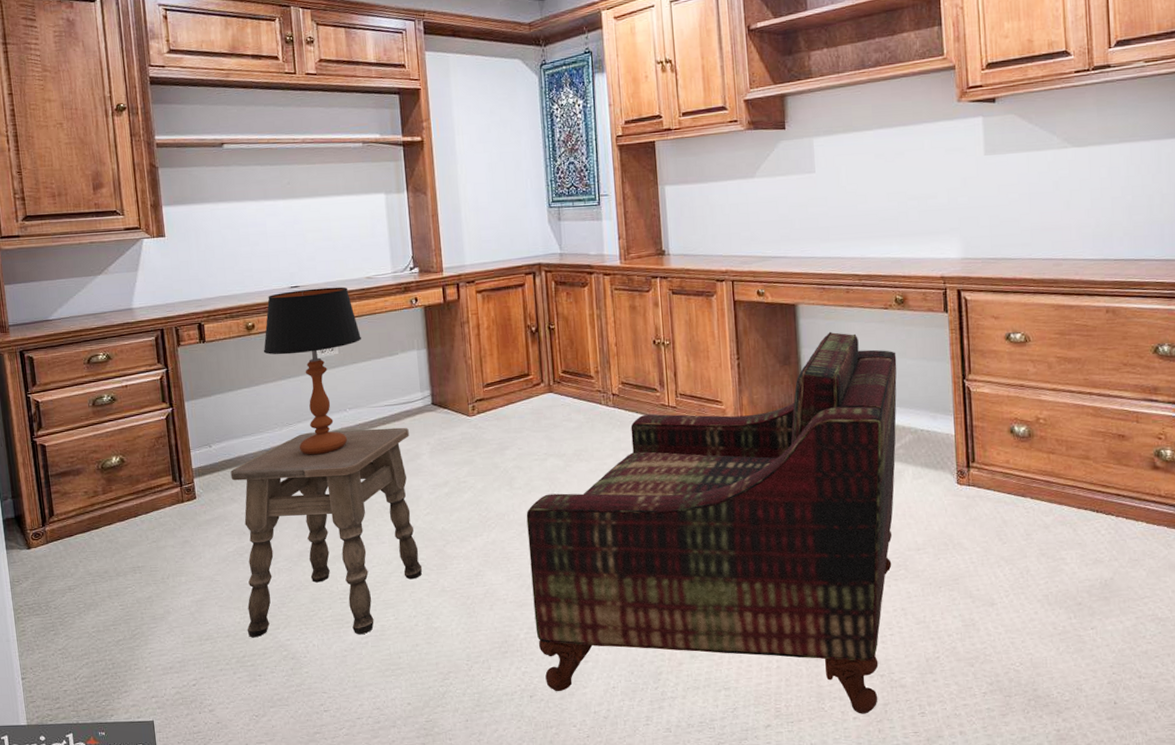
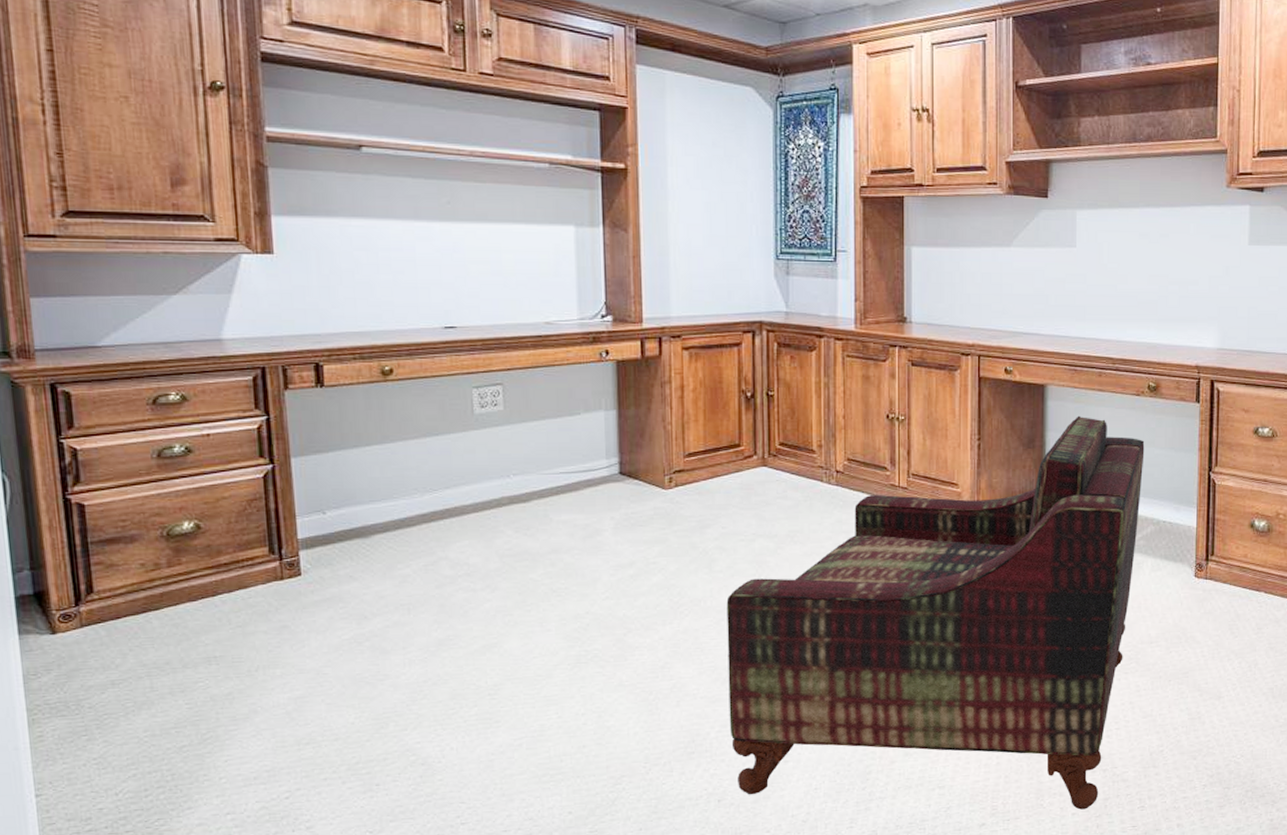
side table: present [230,427,423,638] -> none [350,498,596,741]
table lamp: present [263,286,361,455] -> none [403,331,534,527]

